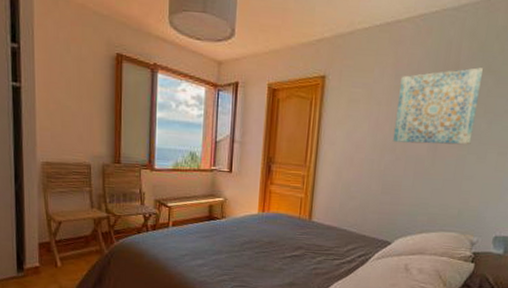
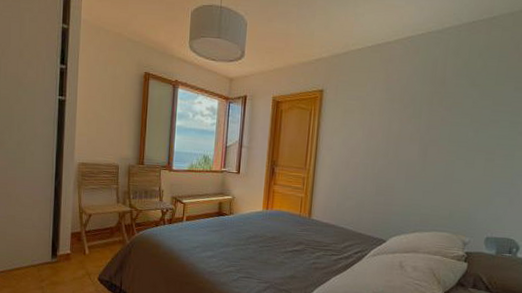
wall art: present [392,67,483,145] -> none [385,82,468,151]

